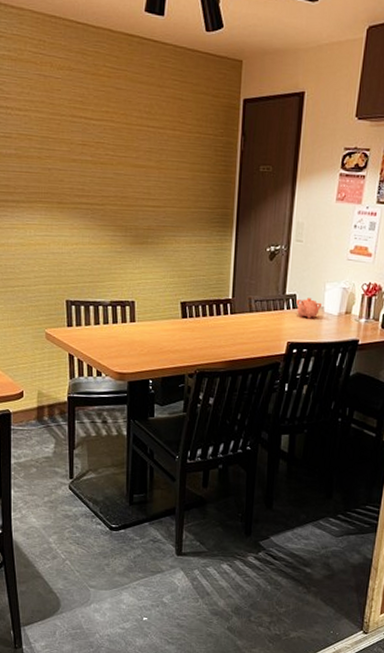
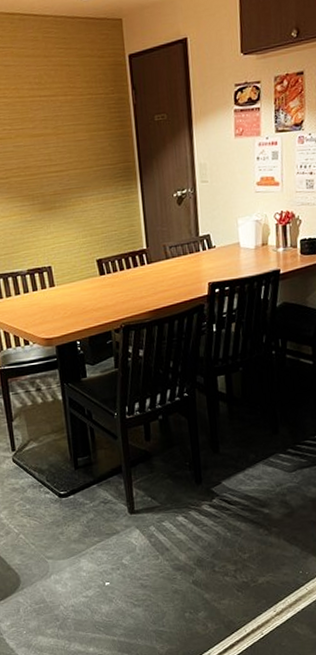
teapot: present [296,297,323,319] -> none [211,235,238,257]

